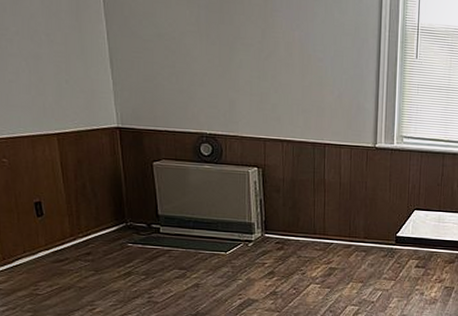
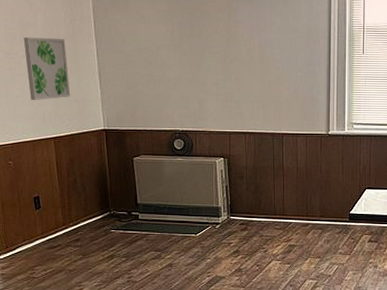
wall art: none [15,9,77,89] -> present [23,37,71,101]

